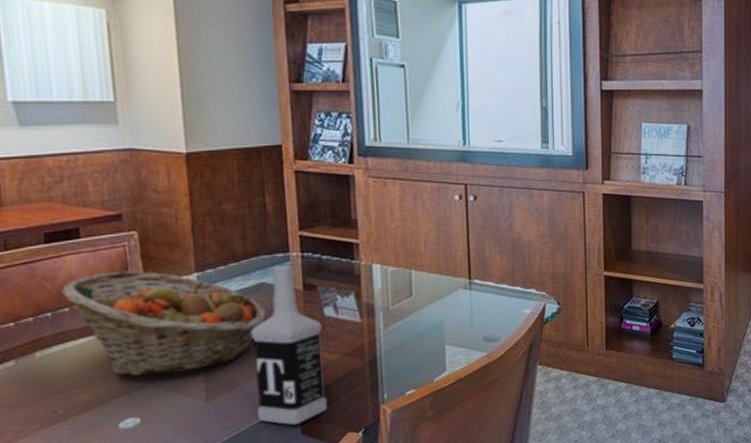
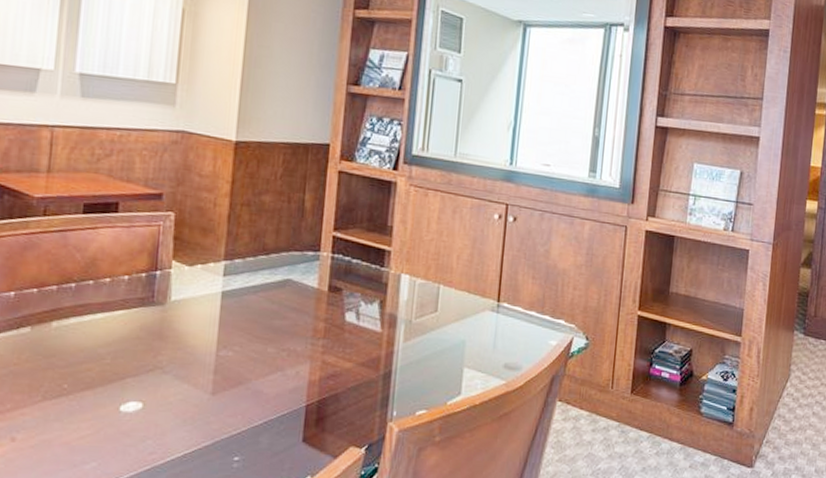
fruit basket: present [61,270,267,377] -> none [90,249,288,362]
vodka: present [250,265,328,425] -> none [261,264,341,432]

